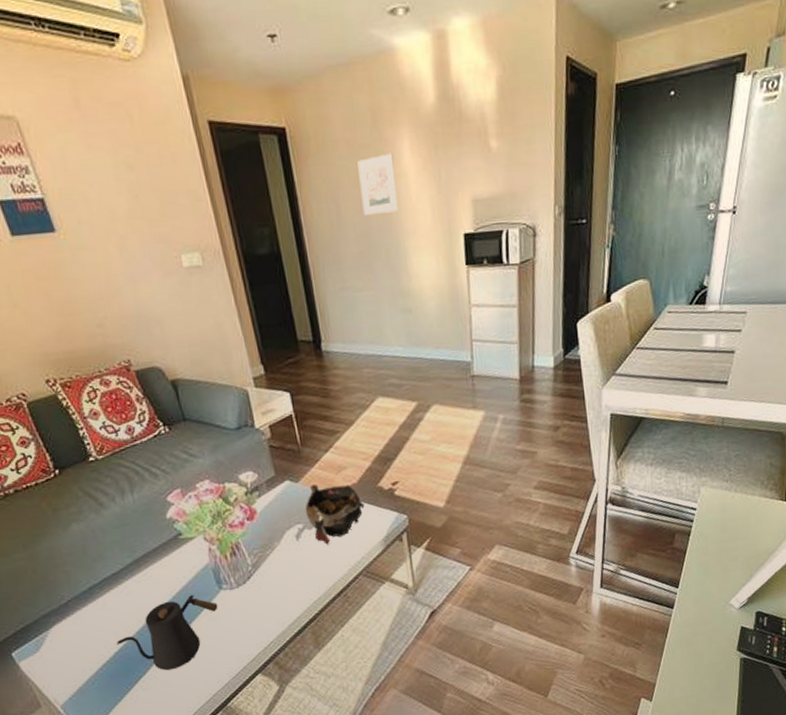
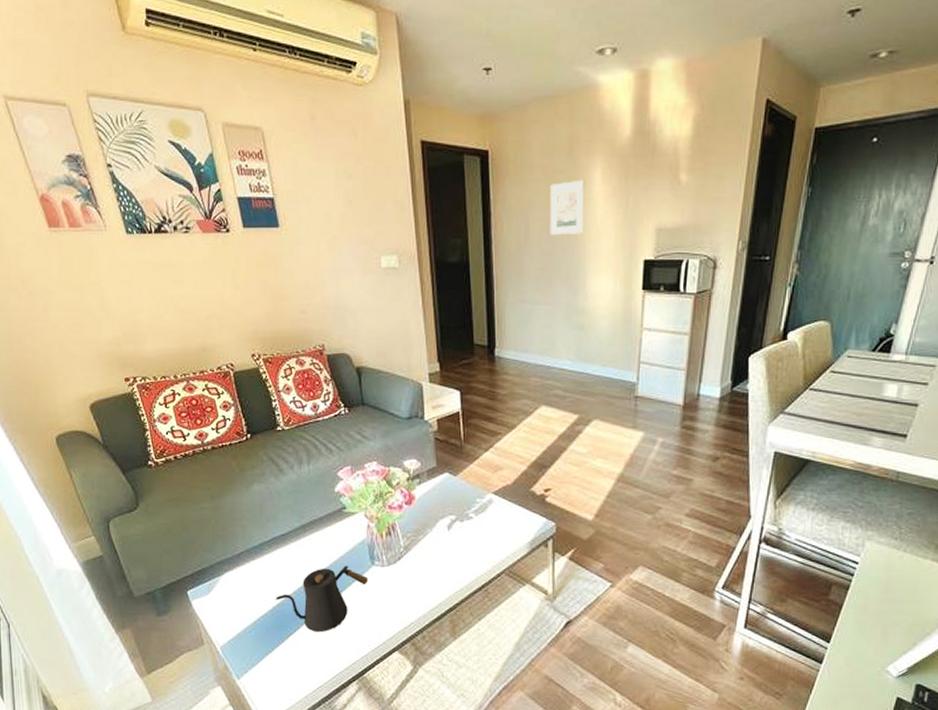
decorative bowl: present [305,483,365,545] -> none [459,479,516,539]

